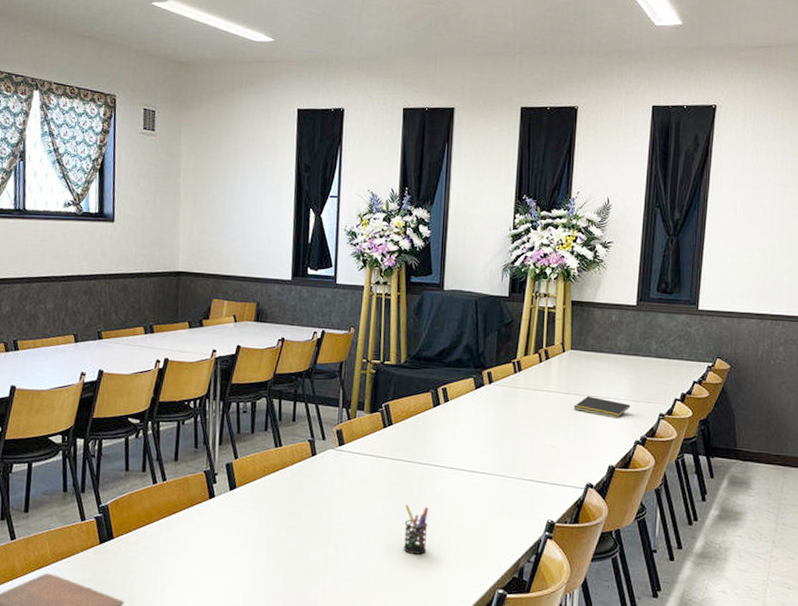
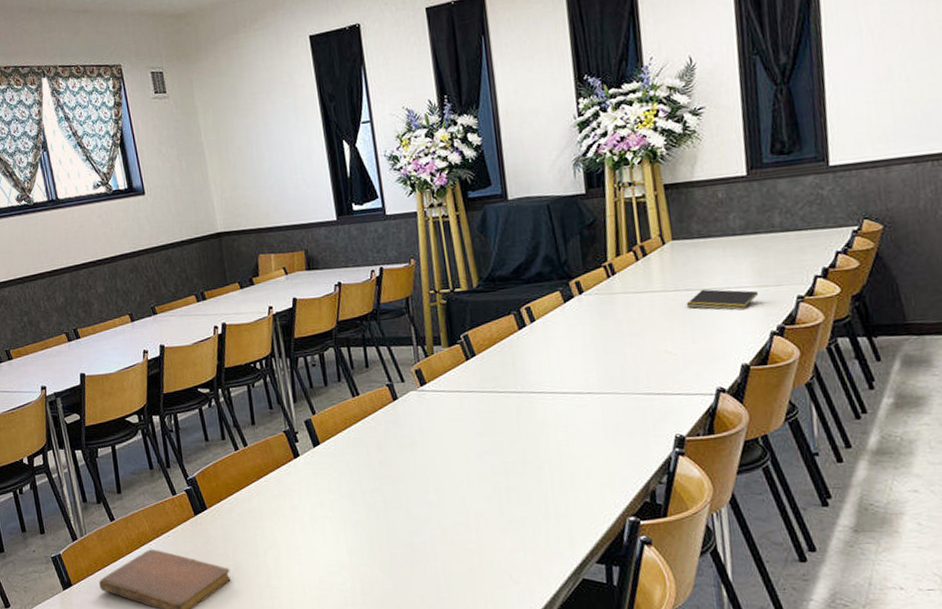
pen holder: present [403,504,429,555] -> none [505,438,539,490]

